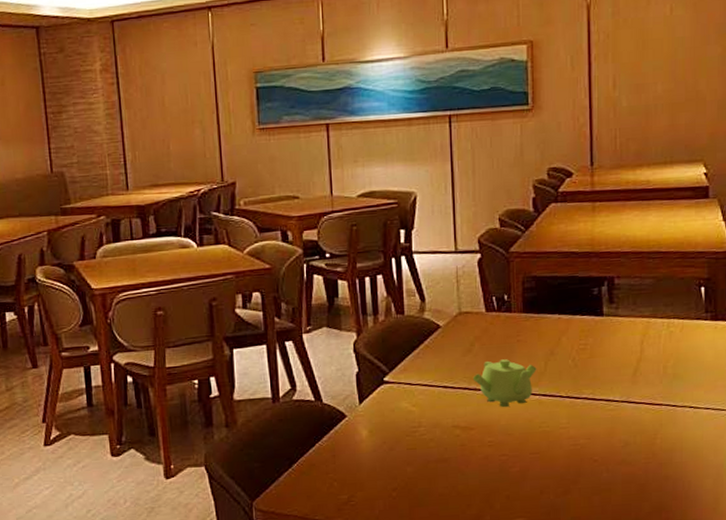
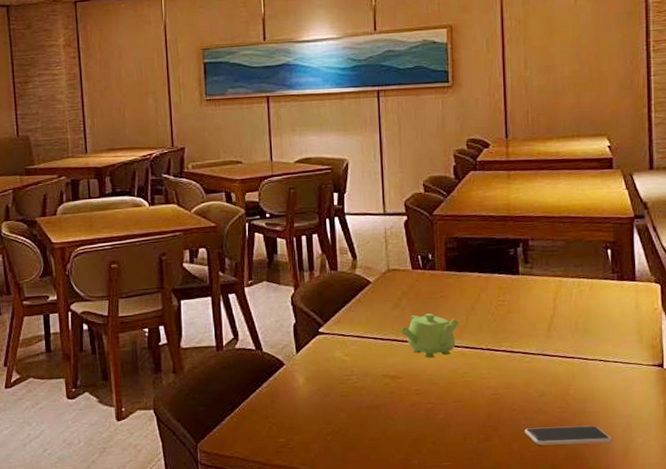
smartphone: none [606,477,700,499] -> present [524,426,612,446]

